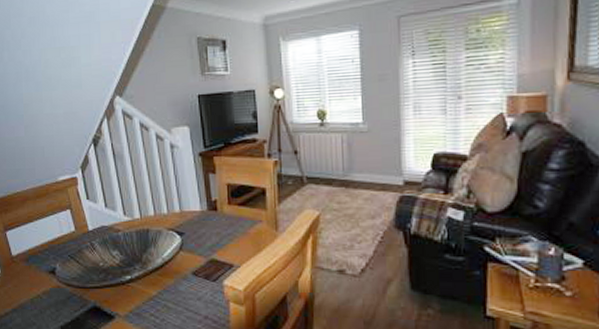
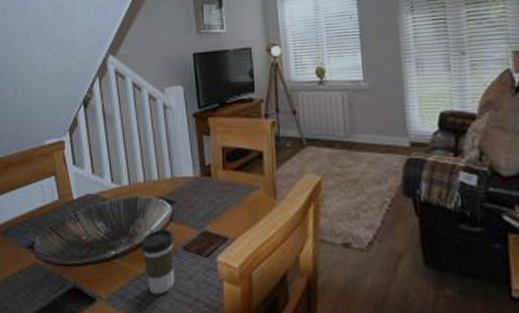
coffee cup: none [153,257,186,313] -> present [140,229,175,295]

